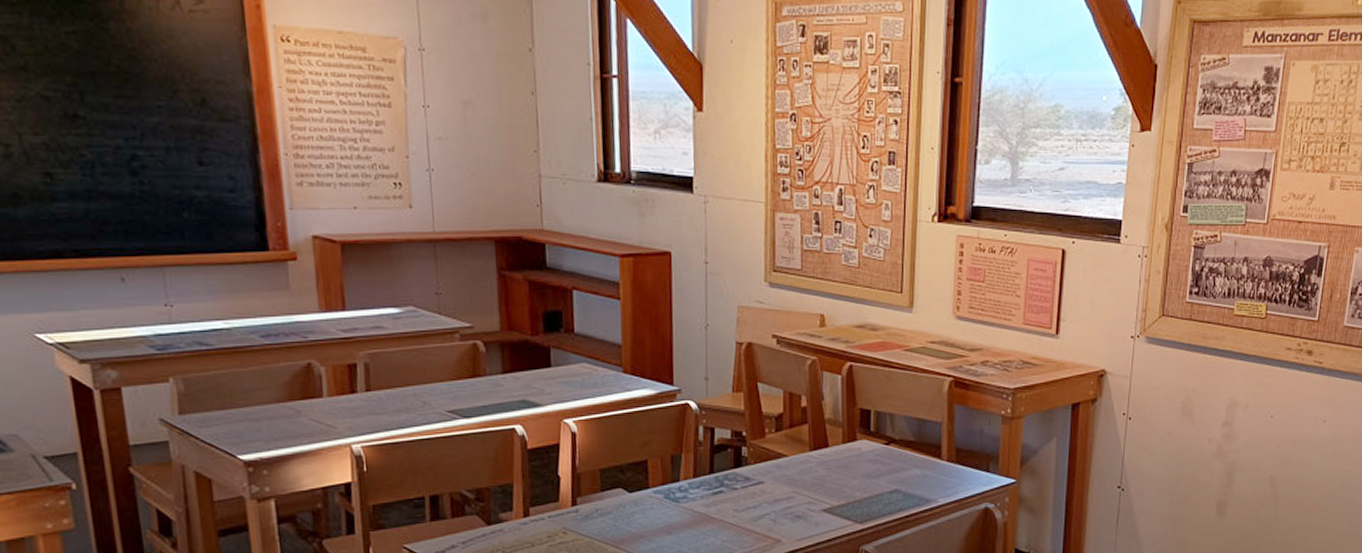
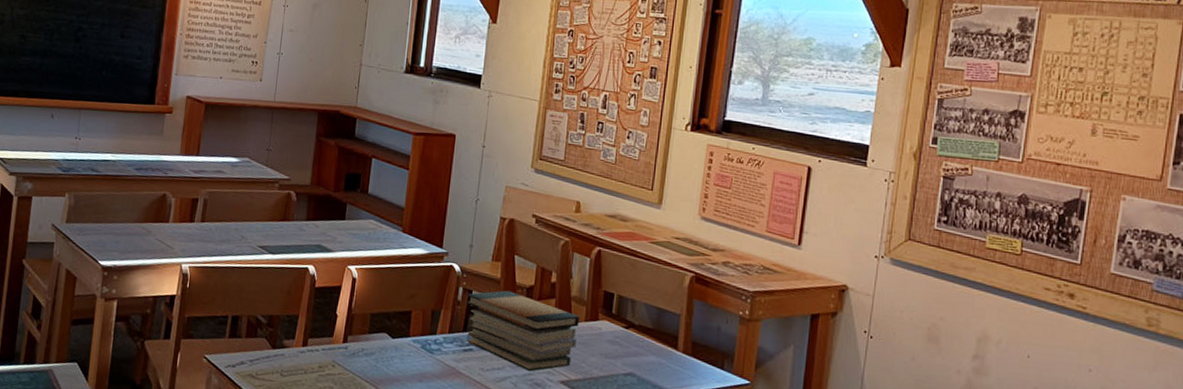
book stack: none [708,422,836,505] -> present [465,290,580,372]

